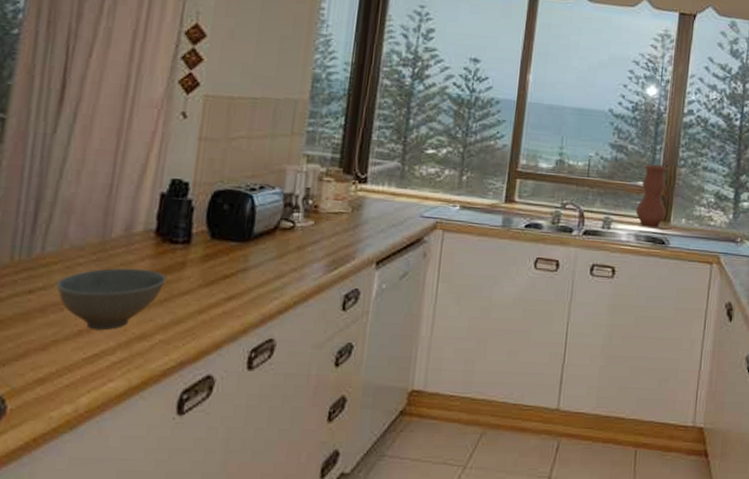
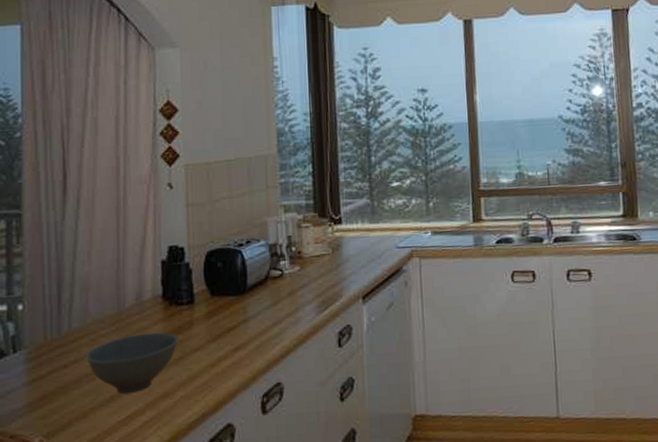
vase: present [635,164,669,227] -> none [601,162,632,225]

